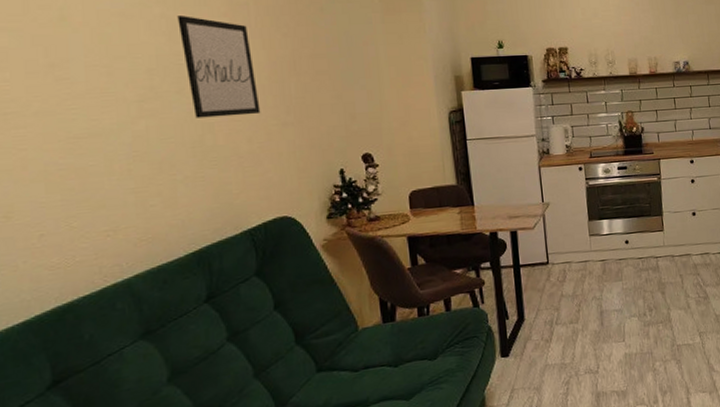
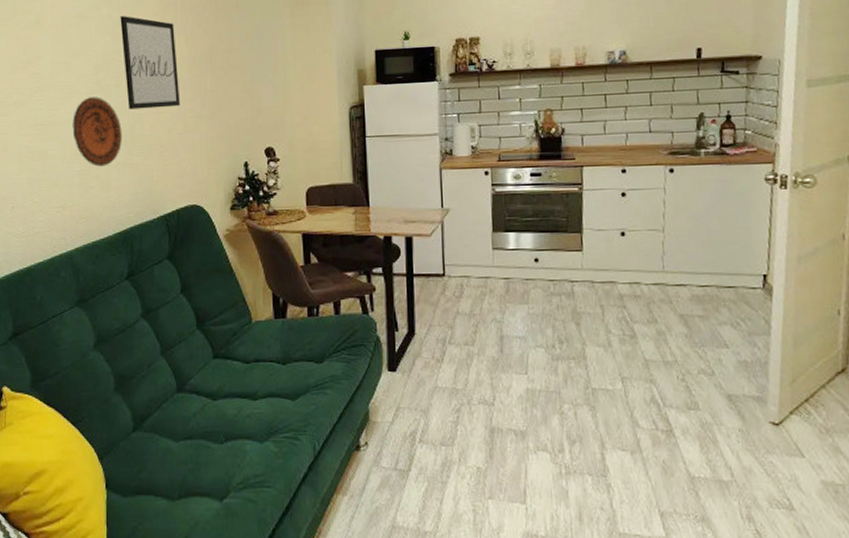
decorative plate: none [120,105,189,183] -> present [72,97,122,167]

